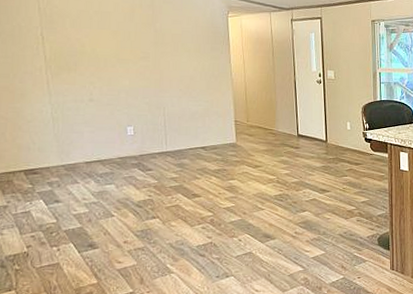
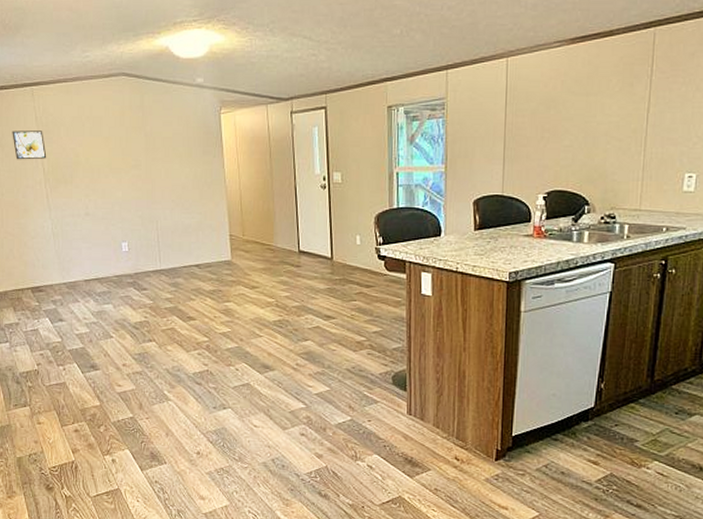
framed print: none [10,19,49,47] -> present [12,131,47,160]

